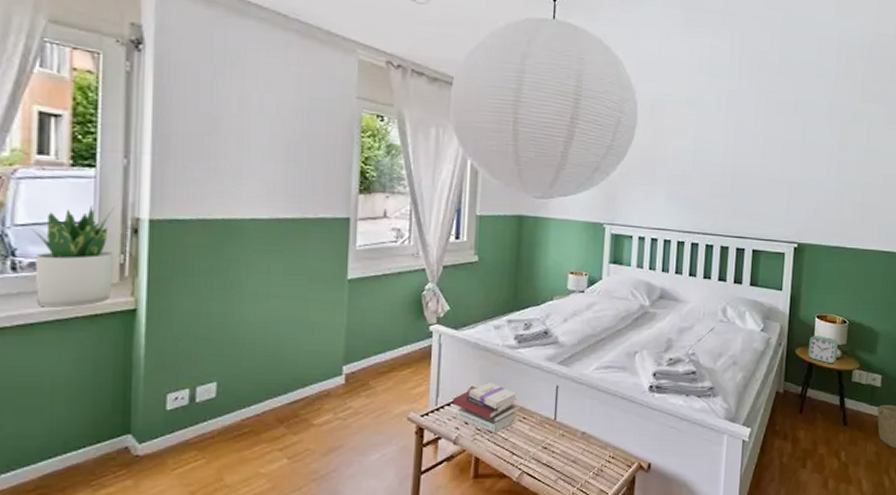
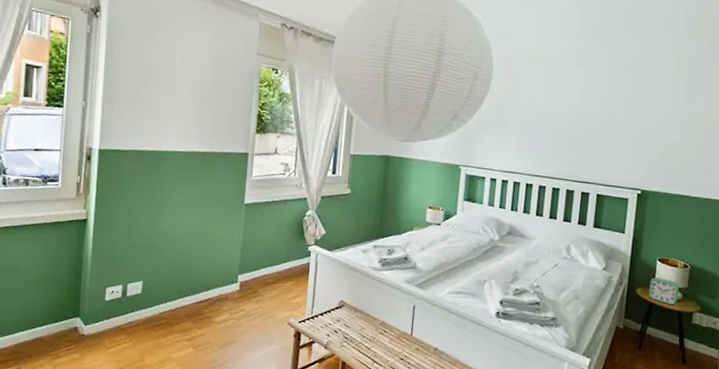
planter: present [32,205,114,308] -> none [18,136,75,216]
books: present [452,382,517,433] -> none [324,297,379,342]

